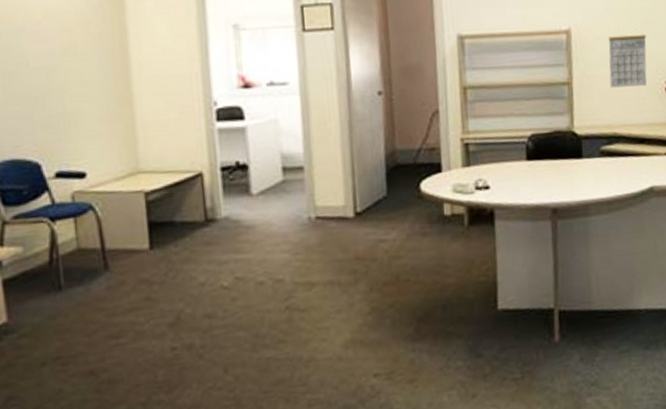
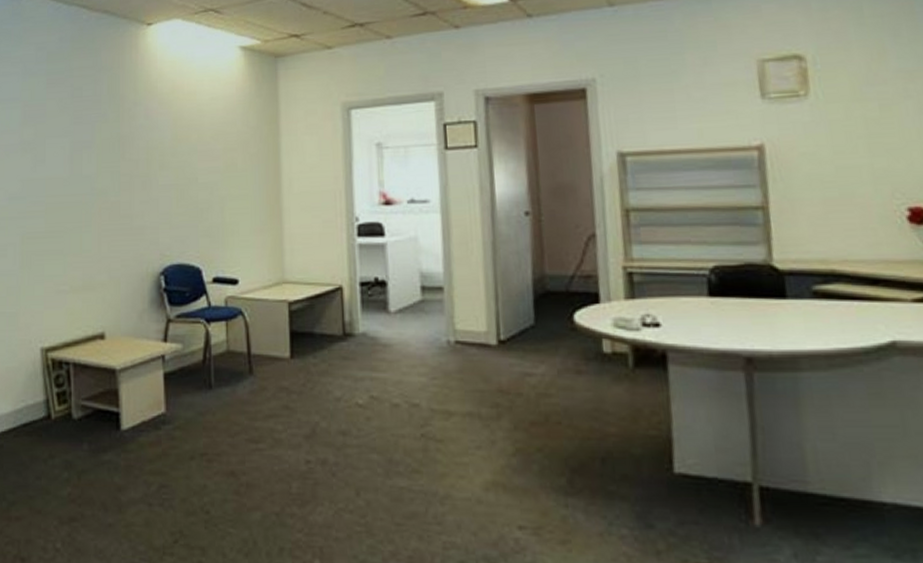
calendar: present [608,29,647,88] -> none [818,144,878,215]

